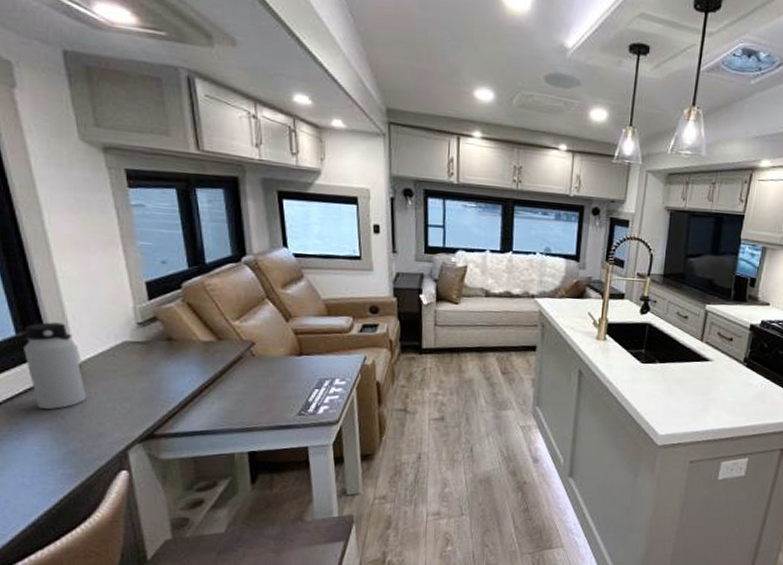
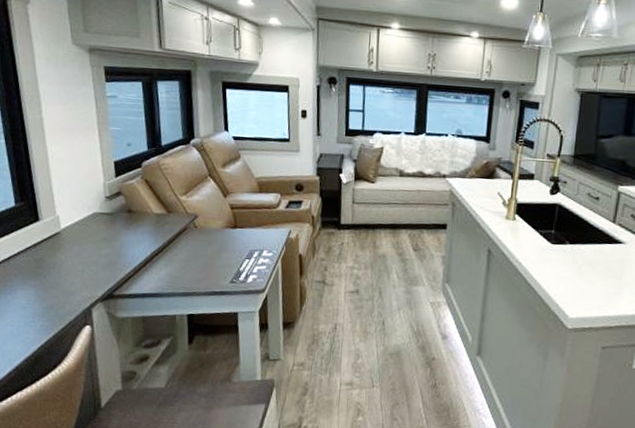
water bottle: present [24,322,87,409] -> none [20,195,63,269]

